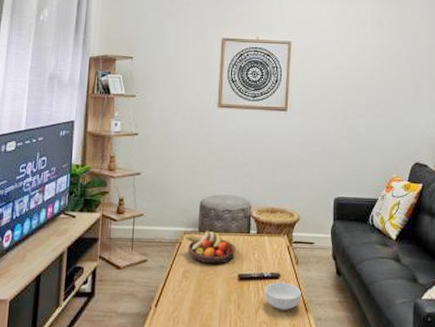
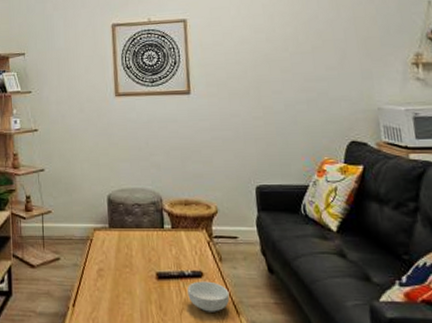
fruit bowl: present [185,230,236,264] -> none [95,226,151,262]

